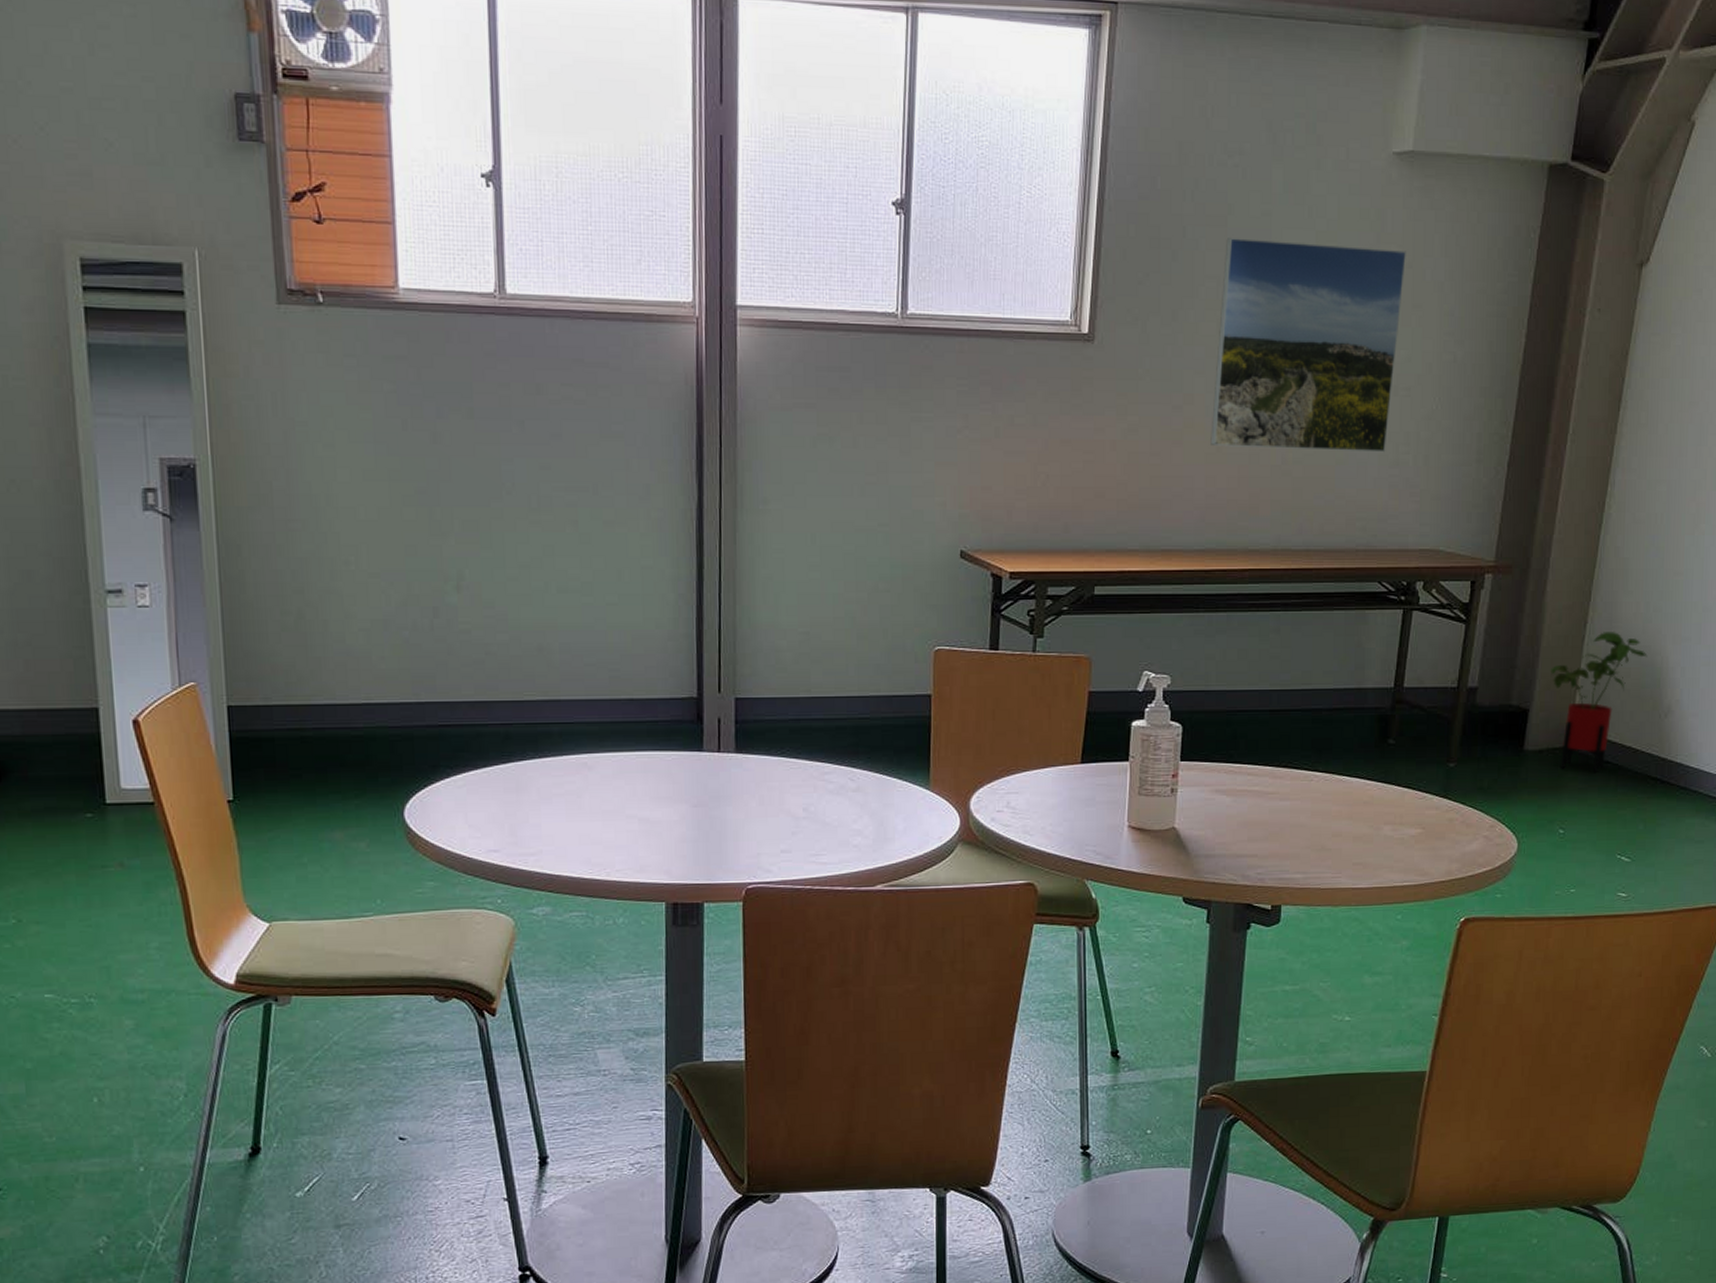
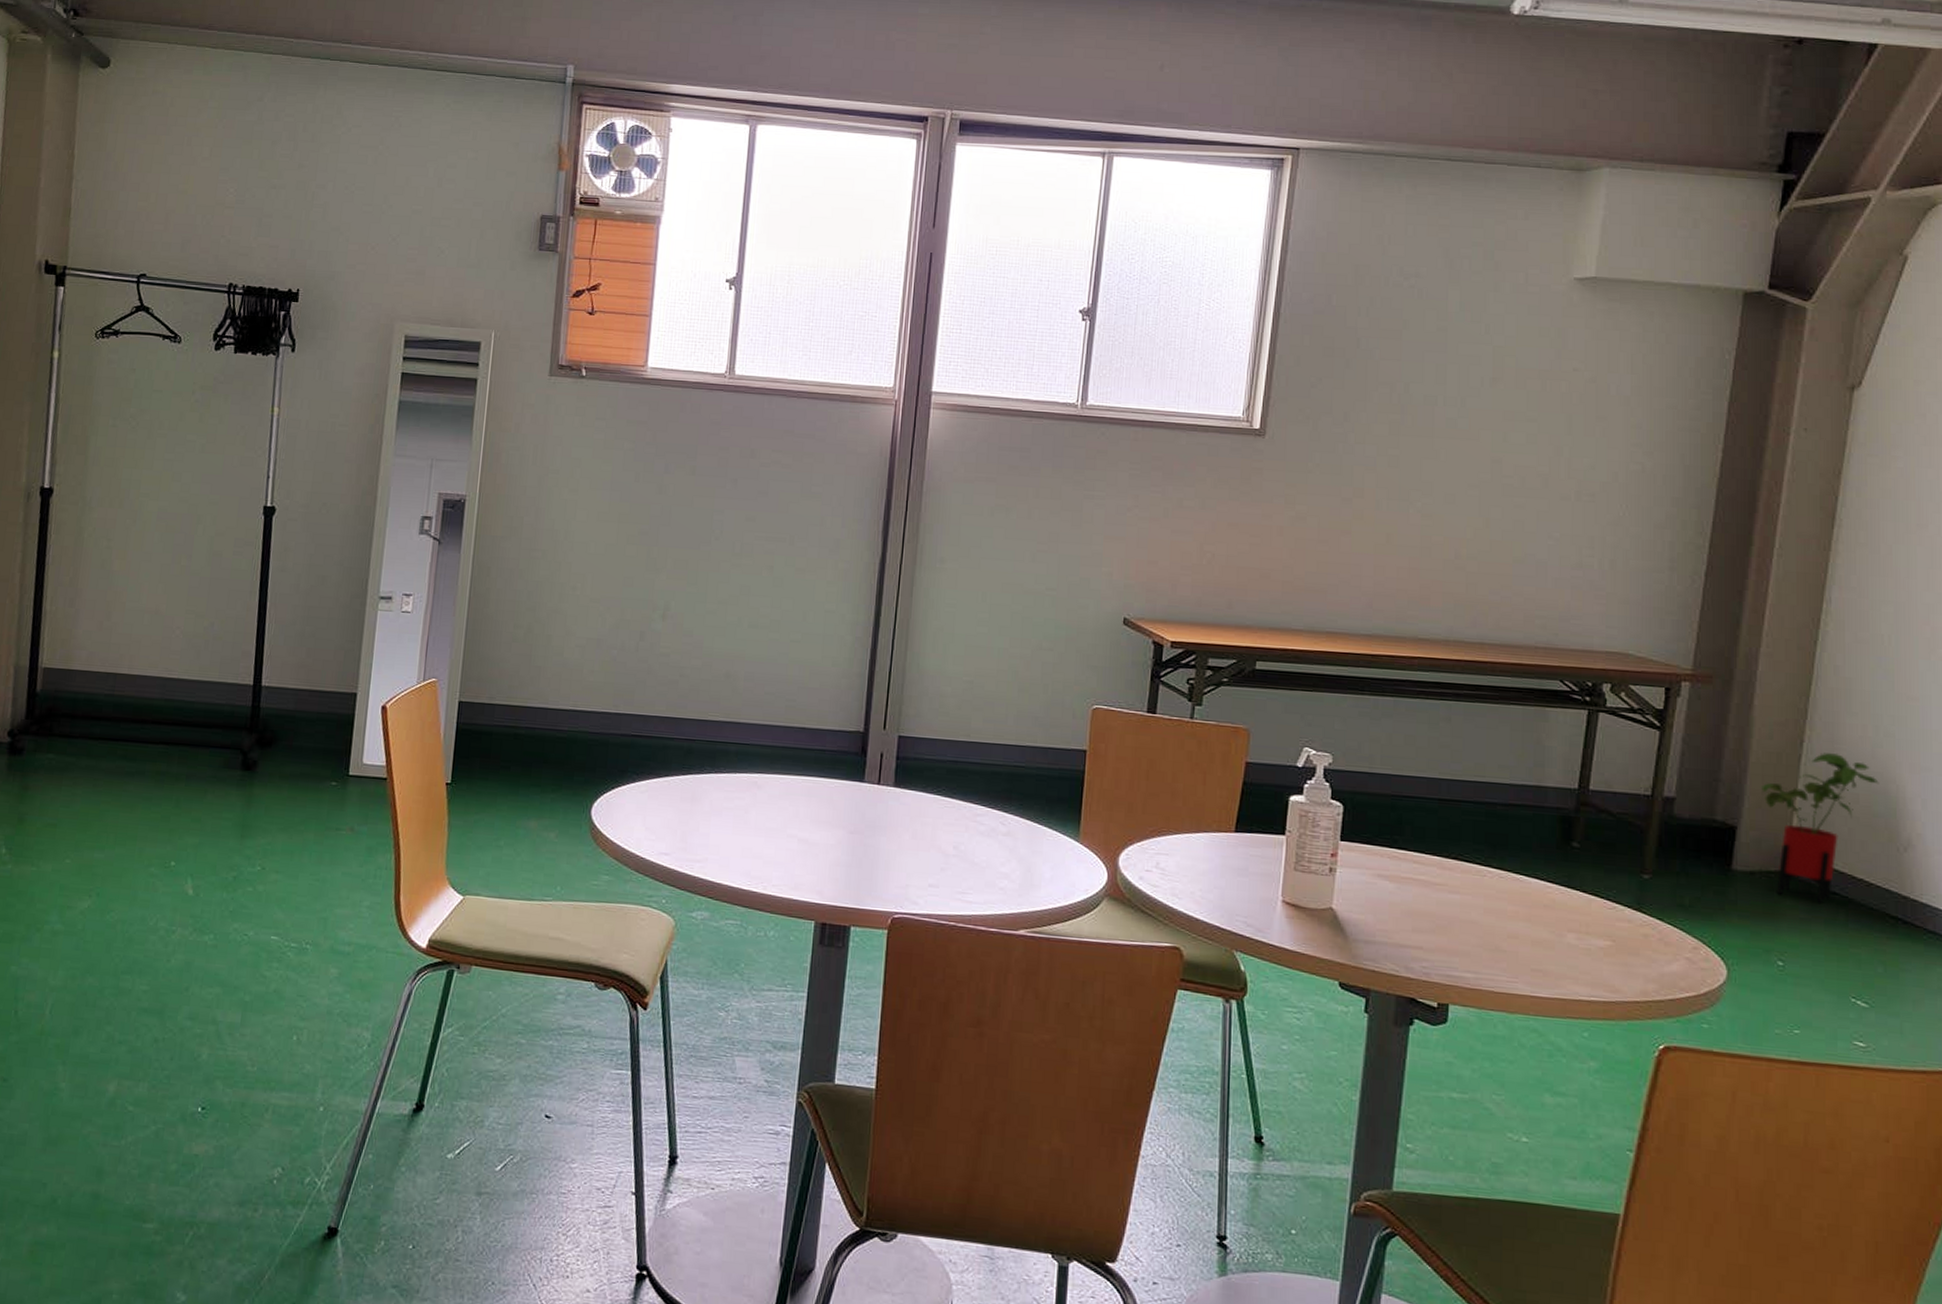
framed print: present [1210,238,1406,453] -> none [1380,349,1589,555]

